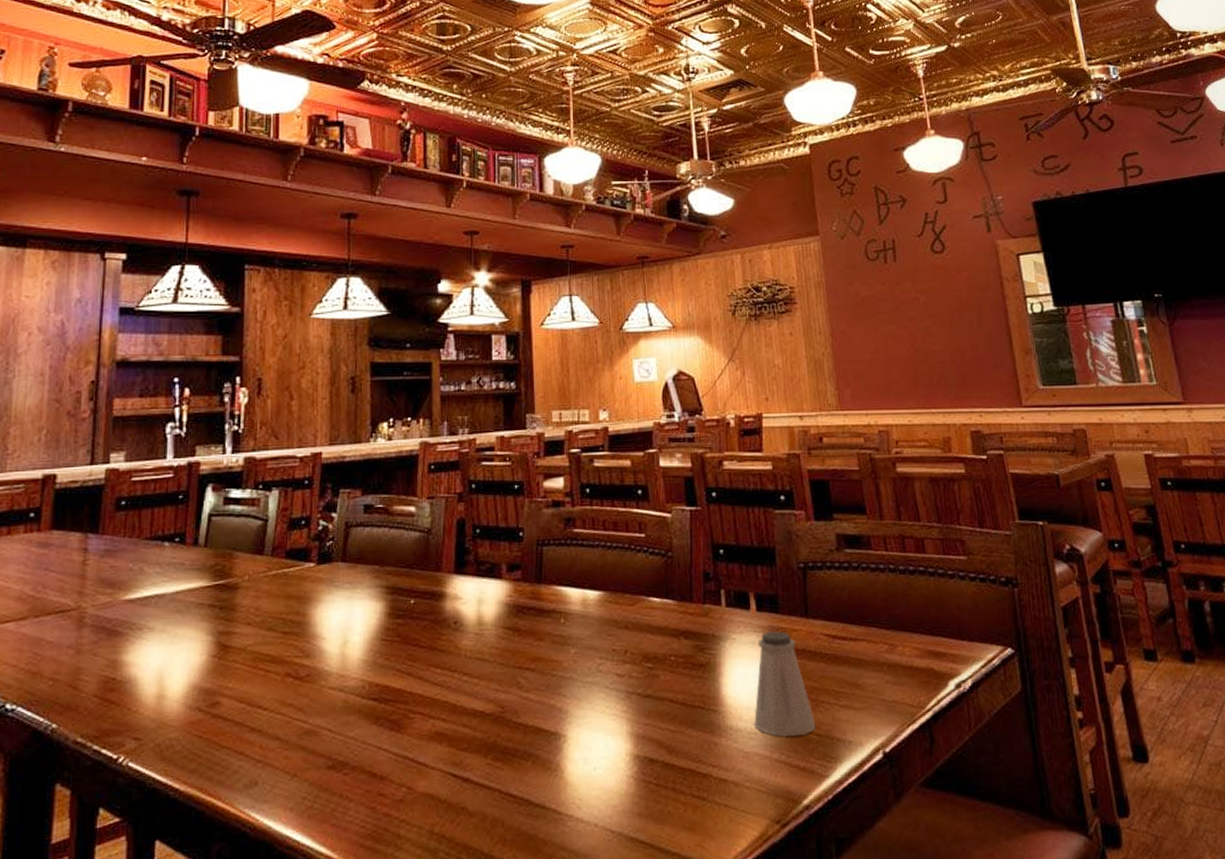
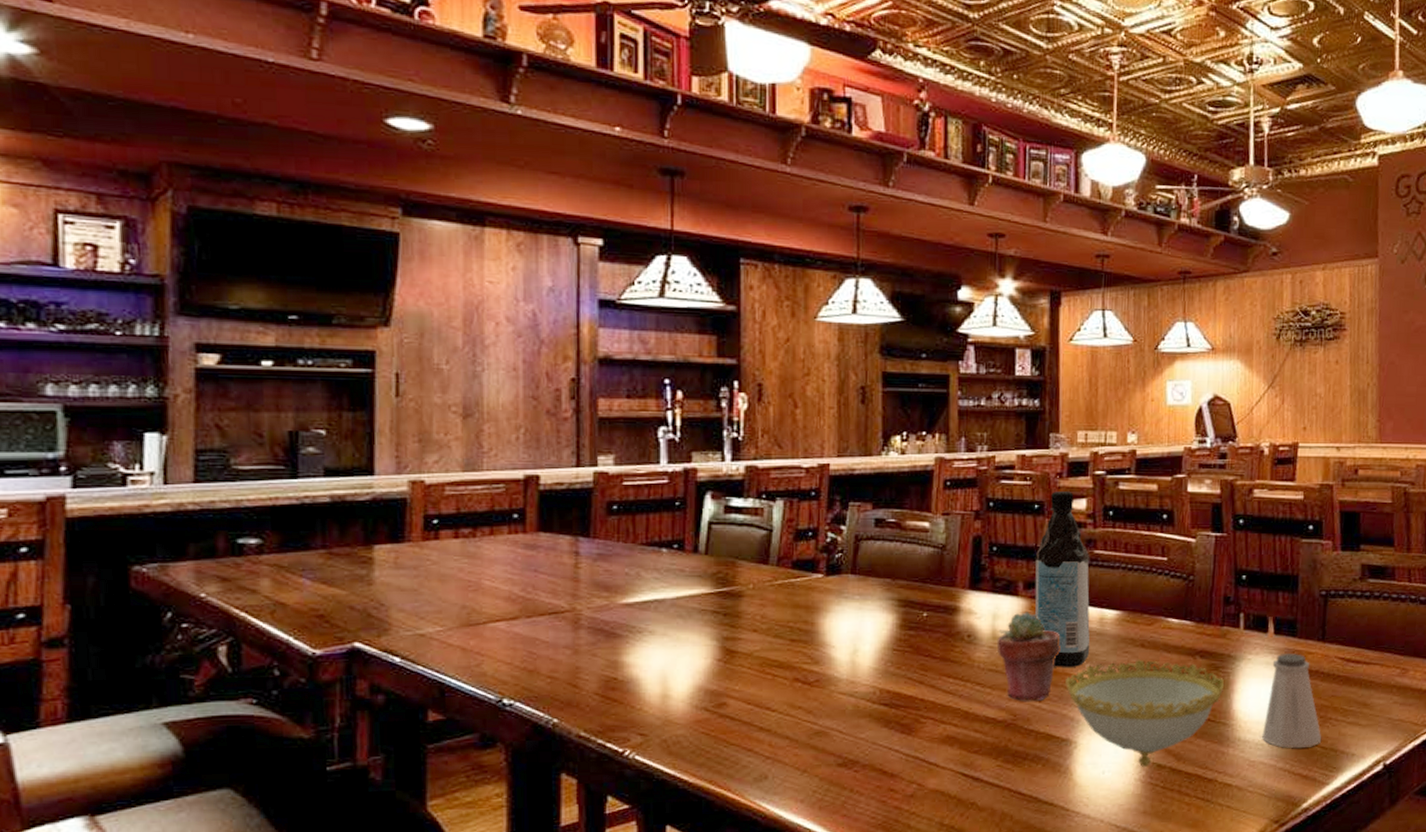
potted succulent: none [482,595,545,691] -> present [996,612,1061,701]
water bottle: none [518,471,575,654] -> present [1035,491,1090,667]
decorative bowl: none [552,642,711,763] -> present [1066,659,1225,768]

